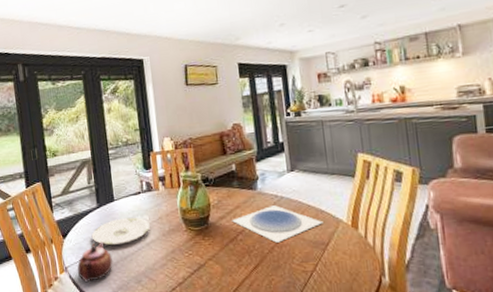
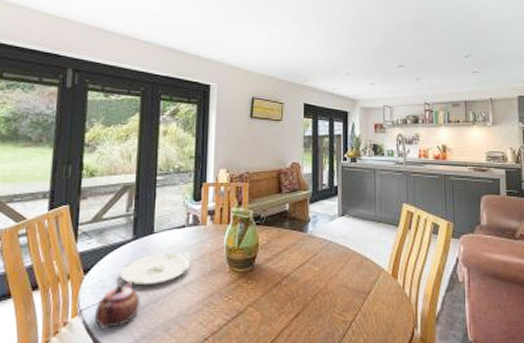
plate: present [232,205,323,243] -> none [279,250,366,290]

